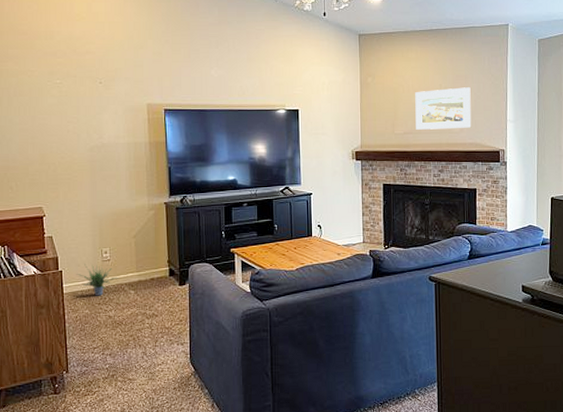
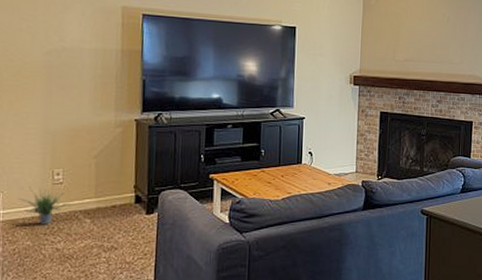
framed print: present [415,87,472,130] -> none [417,18,473,60]

